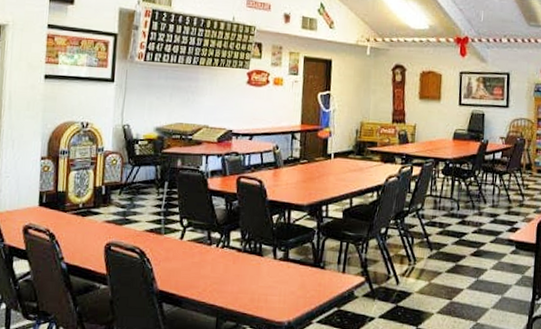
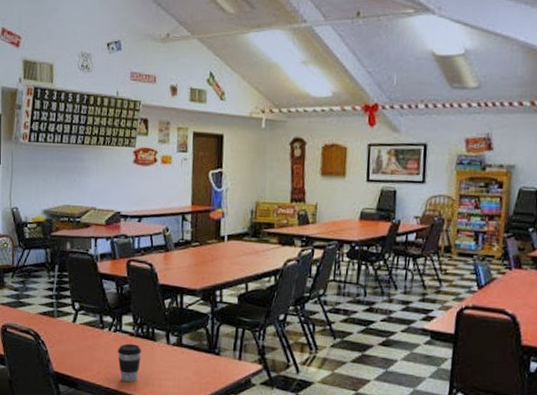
coffee cup: none [224,259,249,299] -> present [117,343,142,383]

